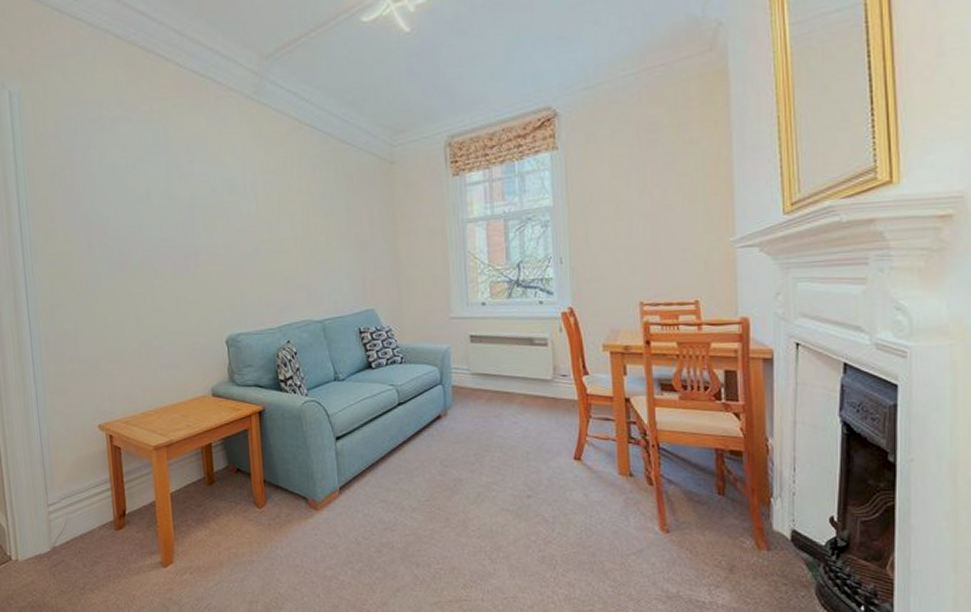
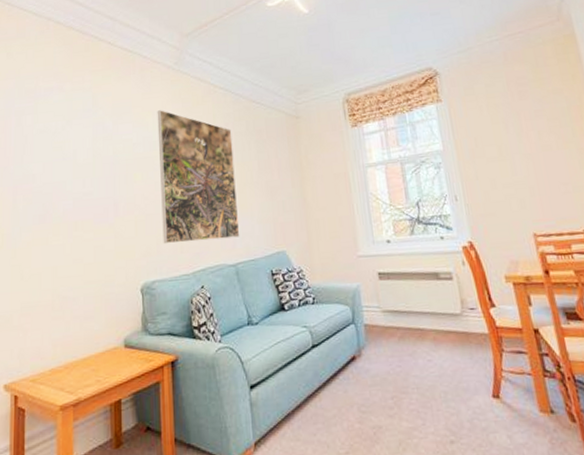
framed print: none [235,148,327,297] -> present [157,110,240,244]

